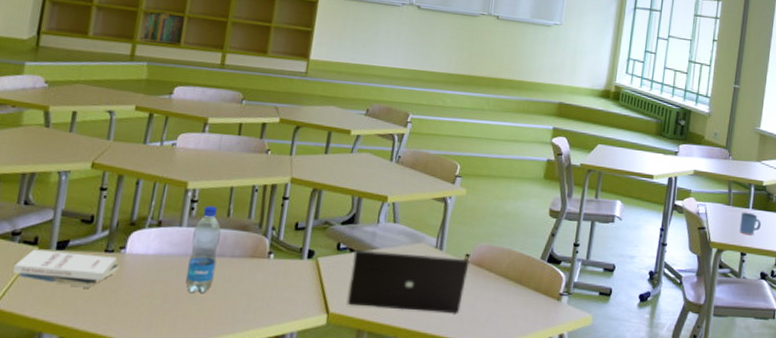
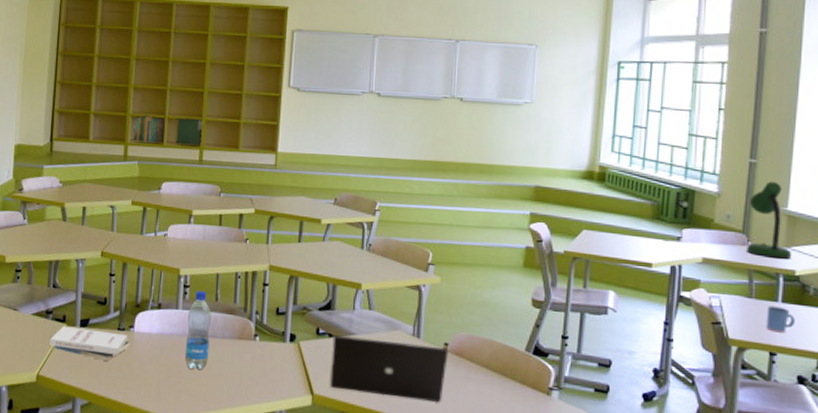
binder: none [195,17,228,48] -> present [176,117,202,146]
desk lamp: none [728,104,762,172] -> present [747,181,792,259]

